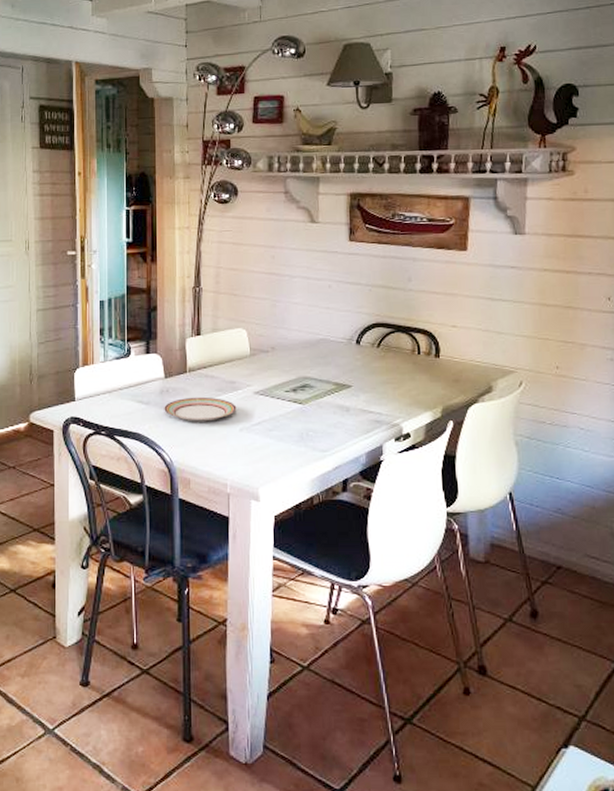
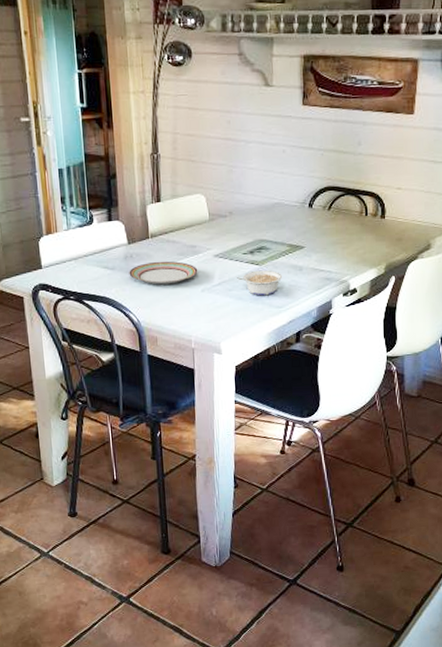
legume: none [278,409,328,438] -> present [237,270,283,296]

